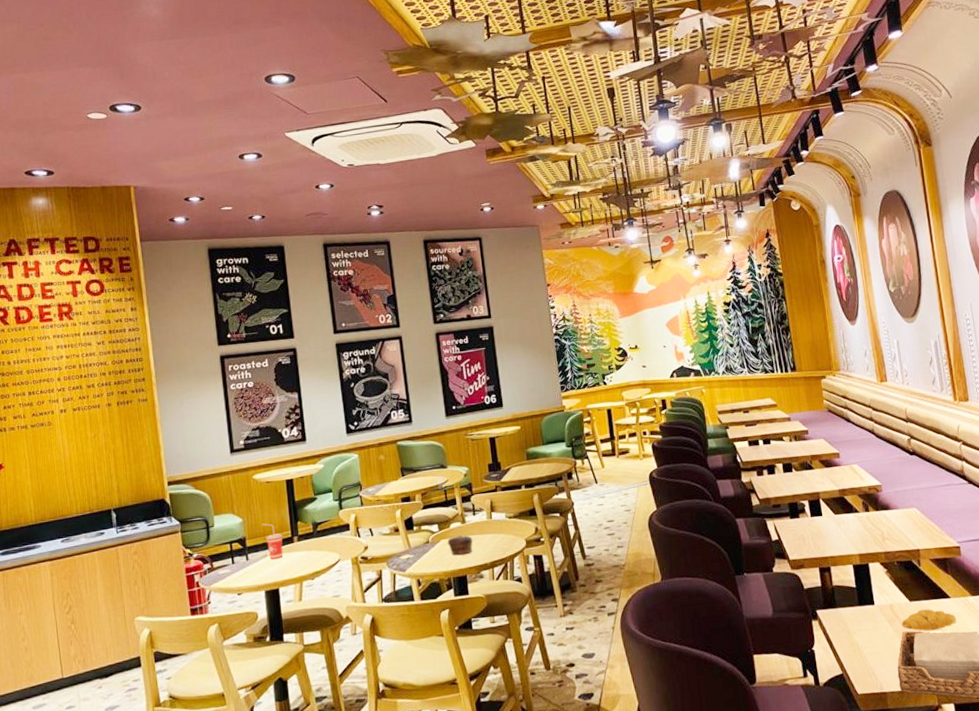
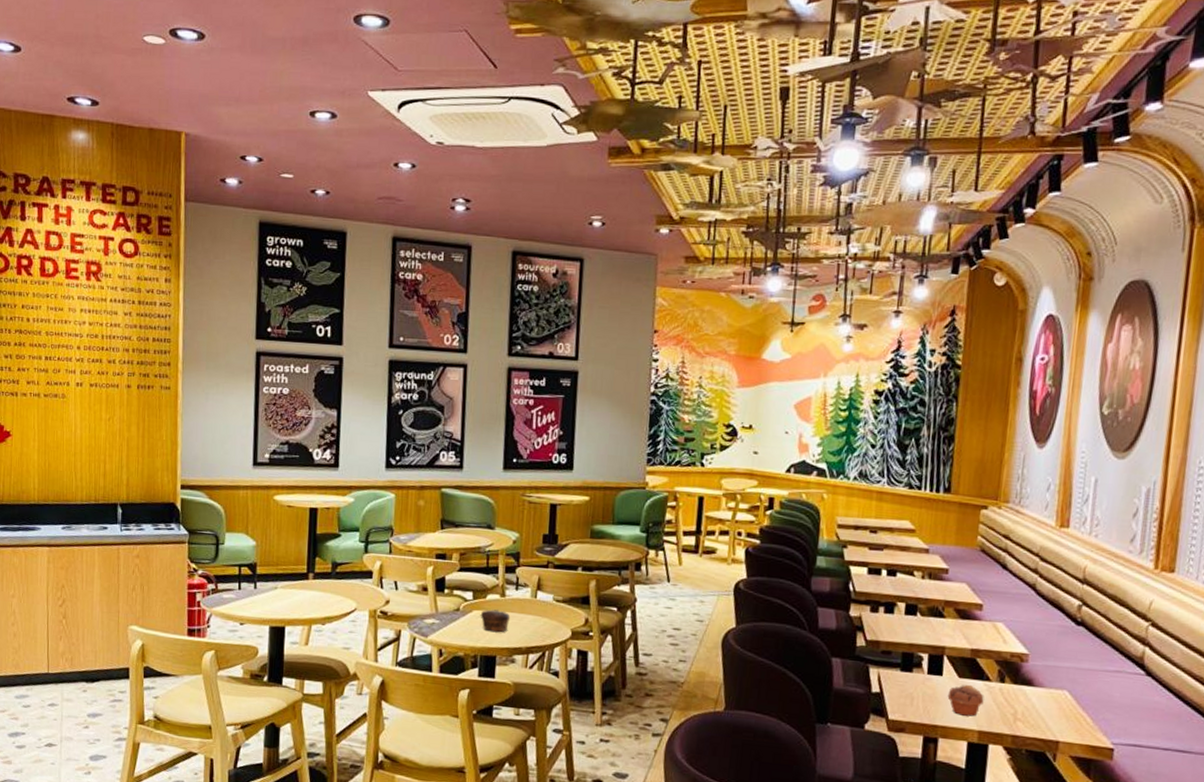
beverage cup: present [261,523,283,560] -> none [275,551,298,595]
muffin: none [829,518,858,545] -> present [947,684,984,717]

